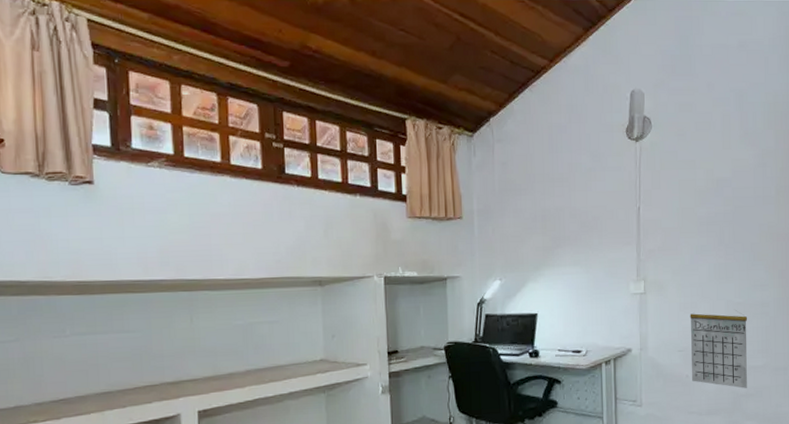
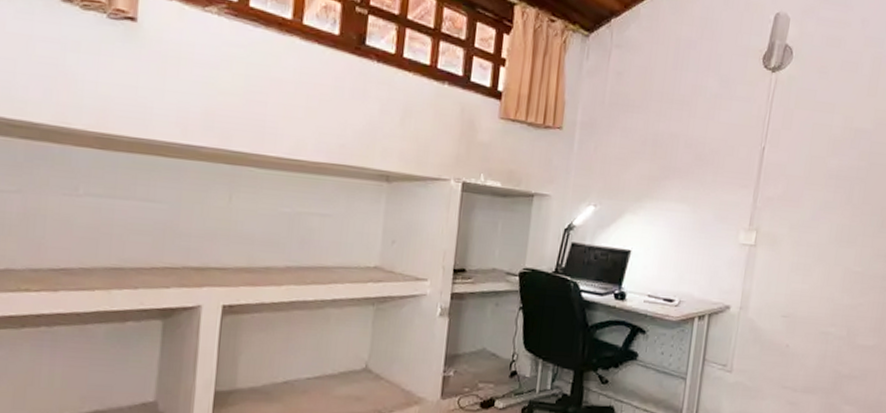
calendar: present [690,310,748,389] -> none [791,275,865,369]

